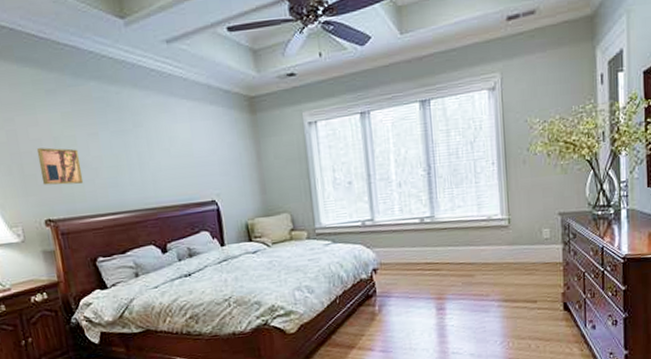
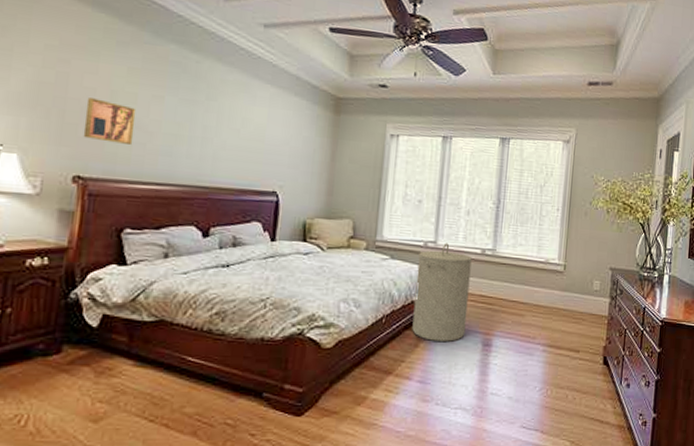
laundry hamper: none [358,218,418,313] -> present [412,243,472,342]

